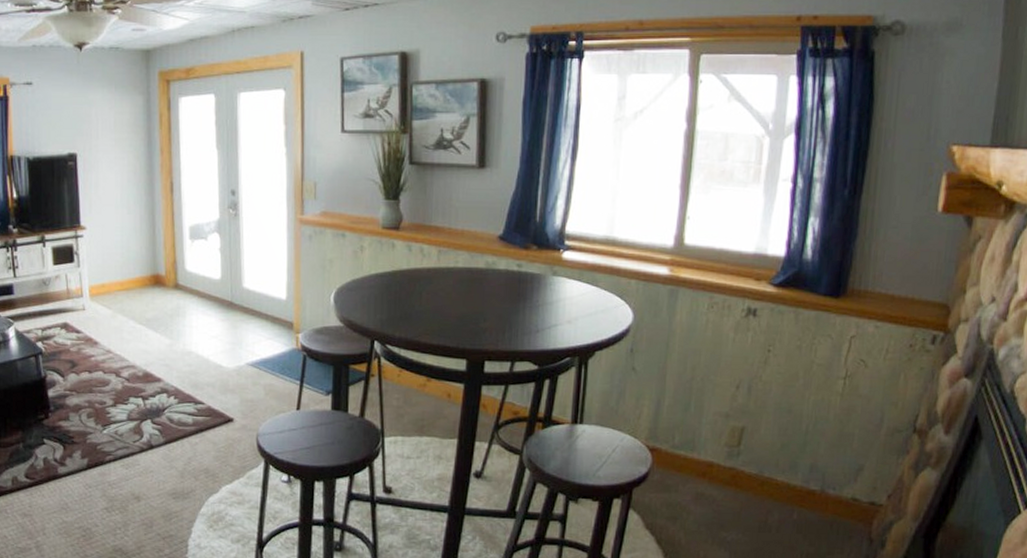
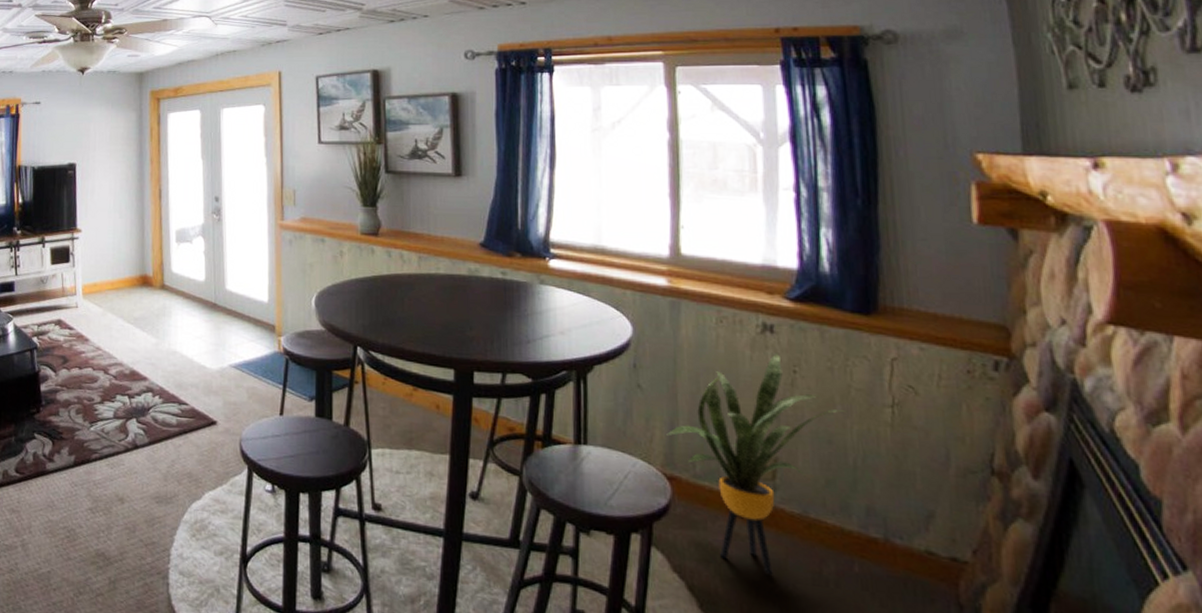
house plant: none [651,334,807,526] -> present [665,353,847,576]

